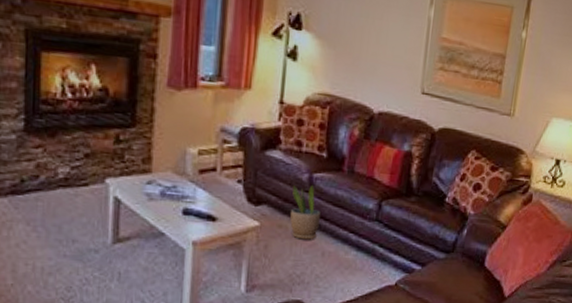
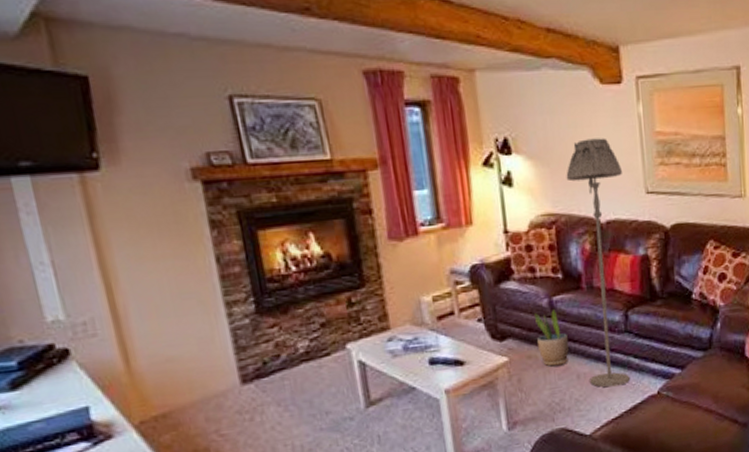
floor lamp: none [333,30,403,271] -> present [566,138,630,387]

